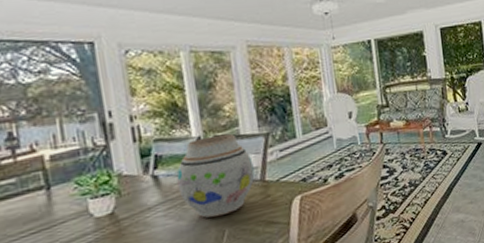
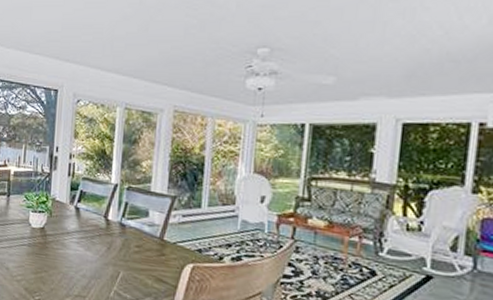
vase: present [176,133,255,218] -> none [91,185,156,259]

